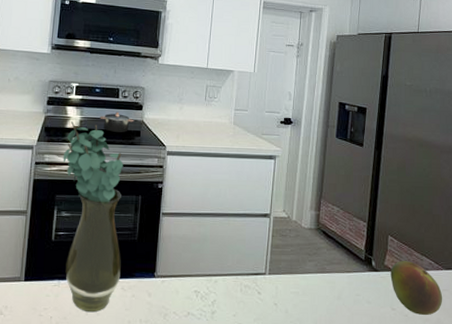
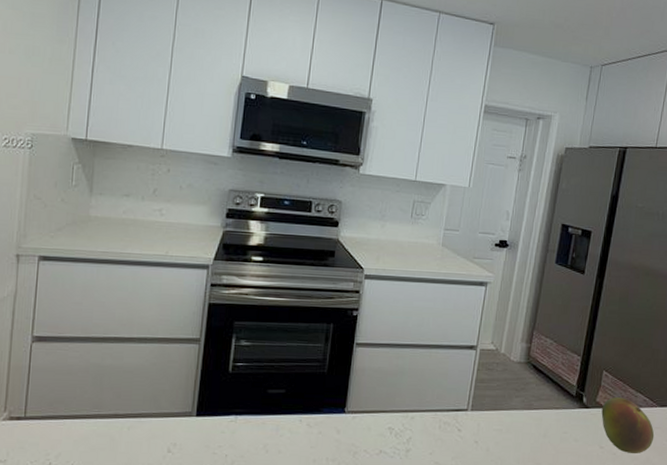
vase: present [63,121,124,312] -> none [243,238,314,449]
cooking pot: present [100,112,134,133] -> none [288,228,328,253]

